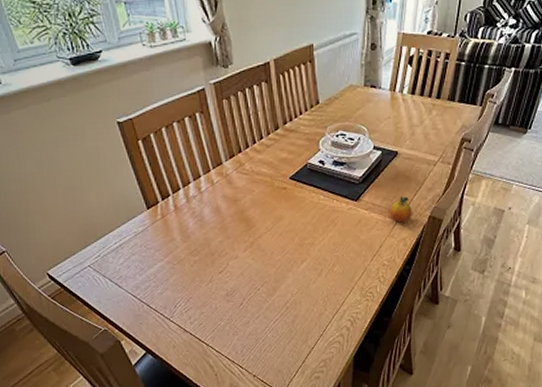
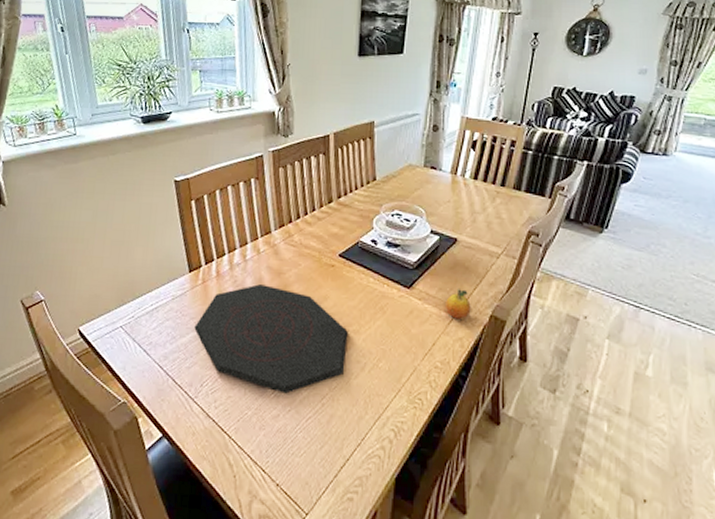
placemat: none [160,212,305,304] -> present [194,284,348,394]

